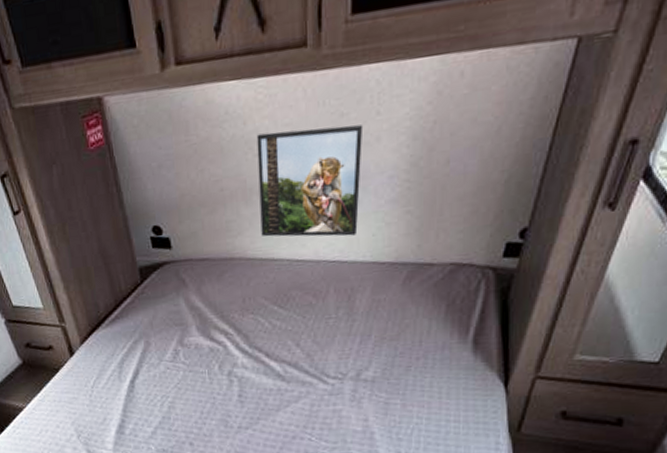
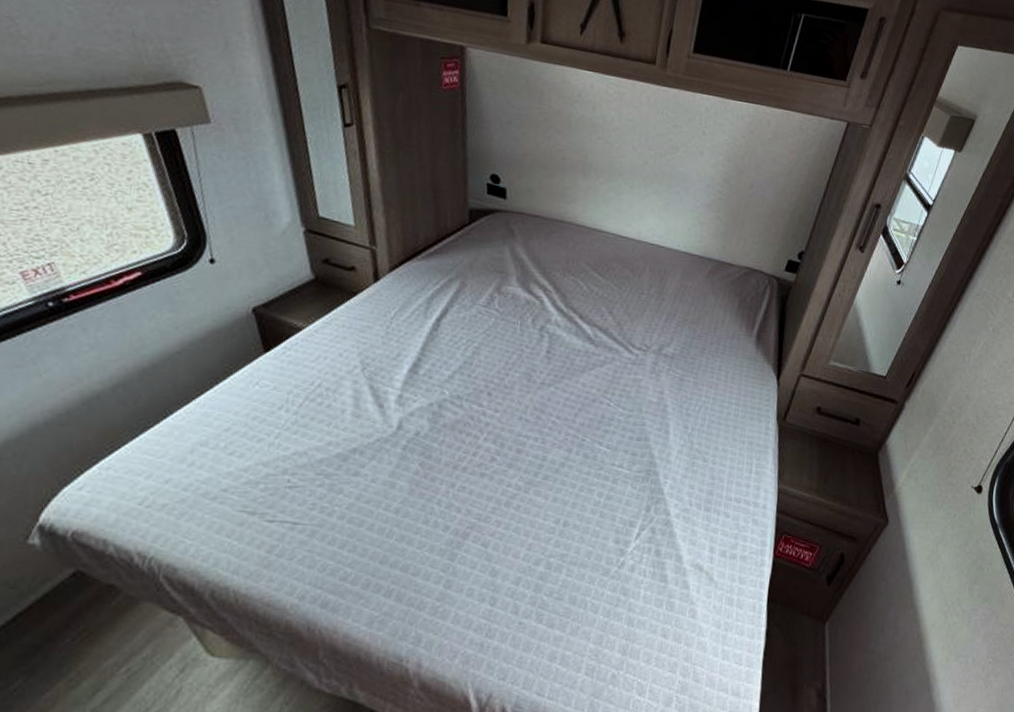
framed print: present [256,125,364,237] -> none [593,121,691,227]

